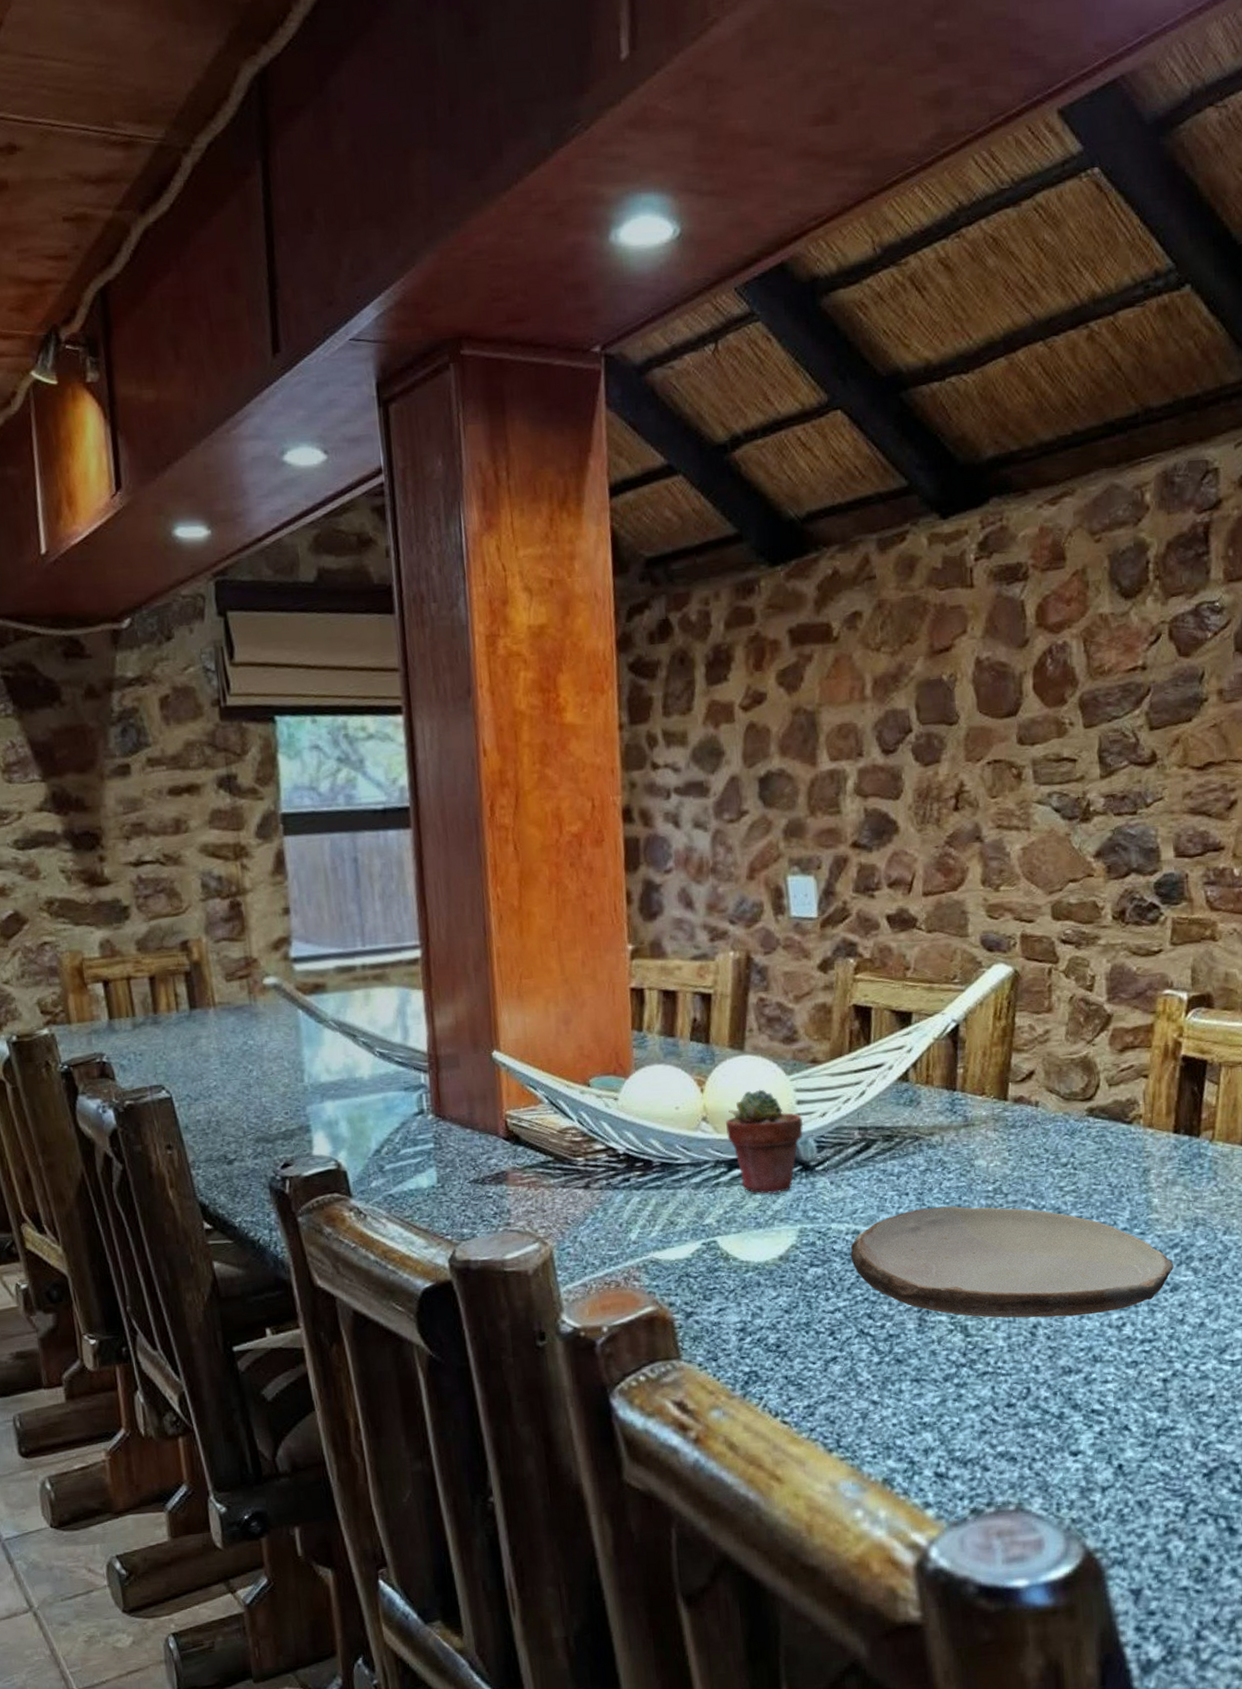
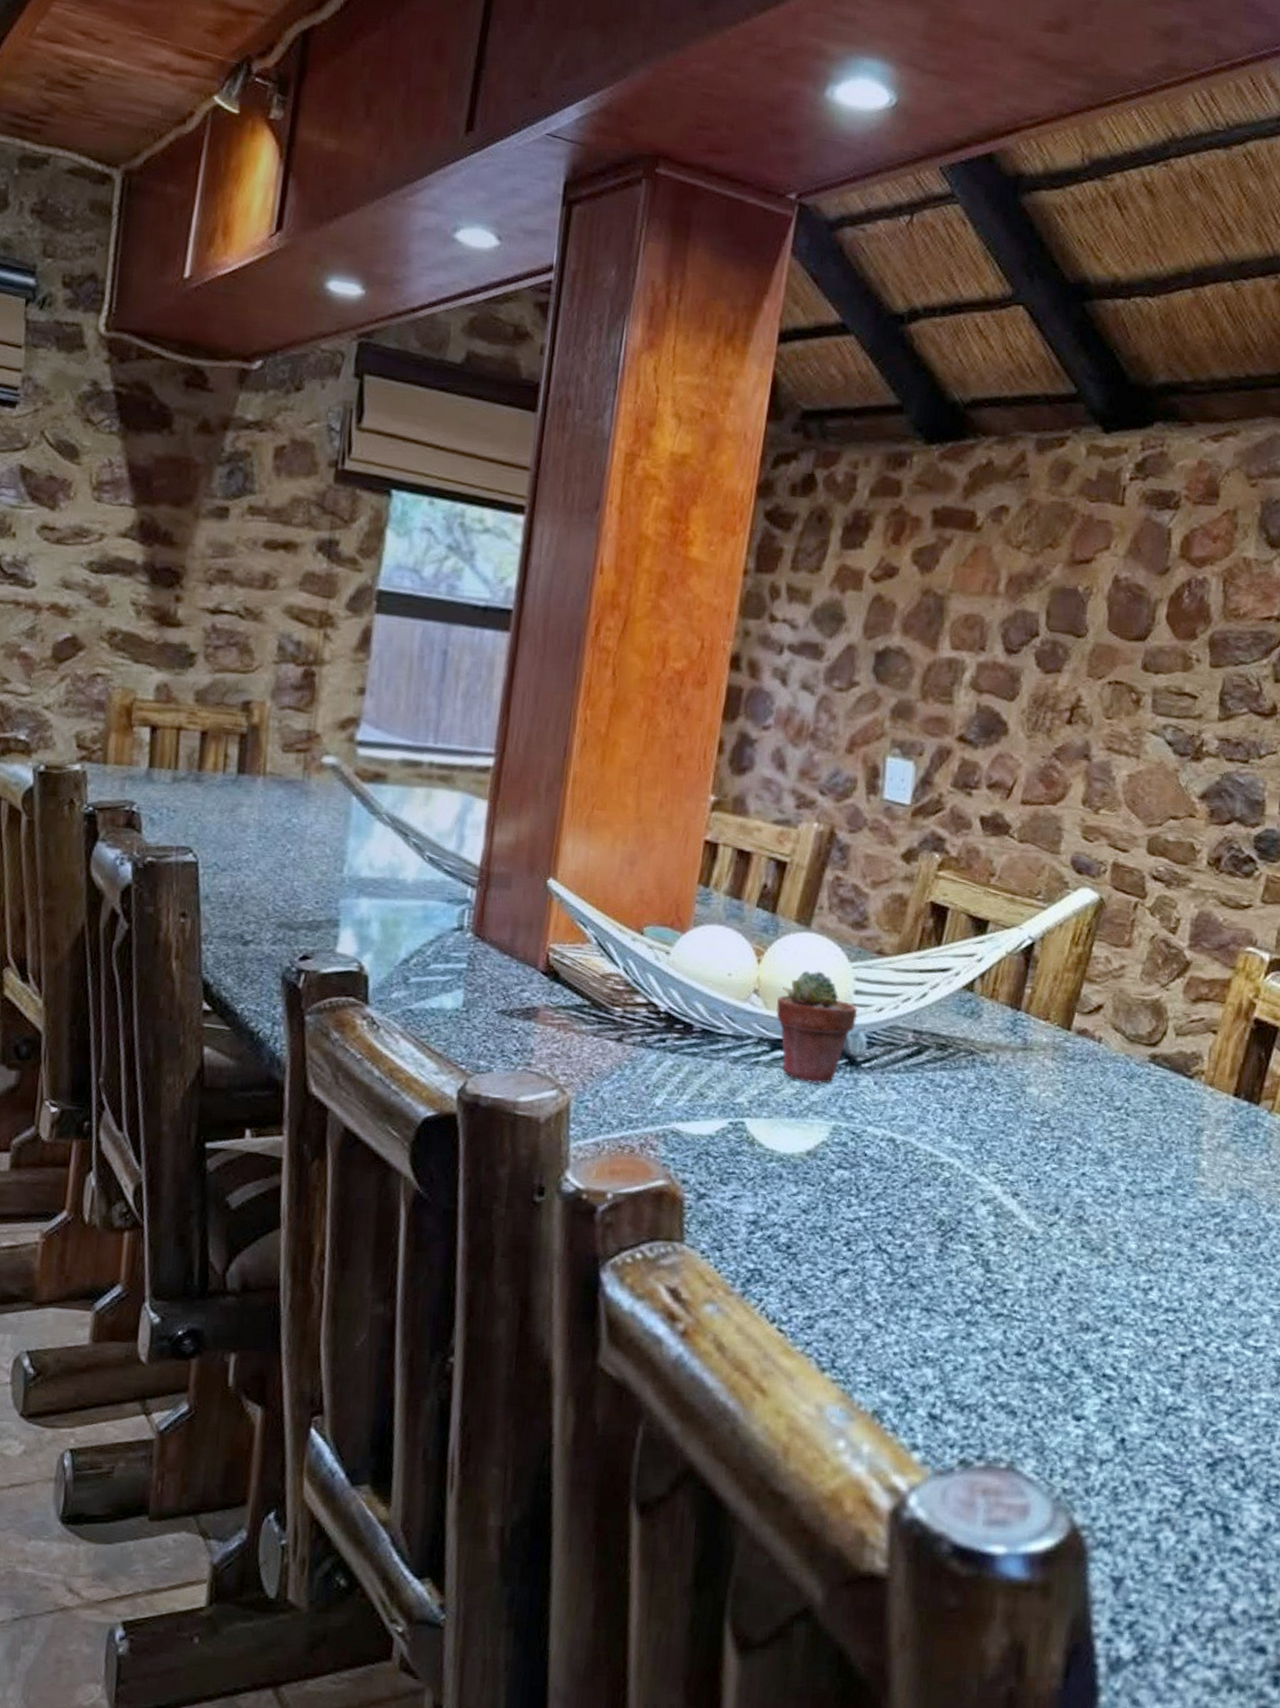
plate: present [850,1206,1174,1318] -> none [881,1127,1212,1272]

